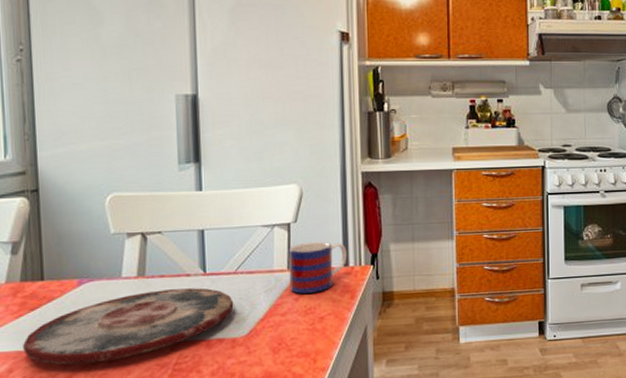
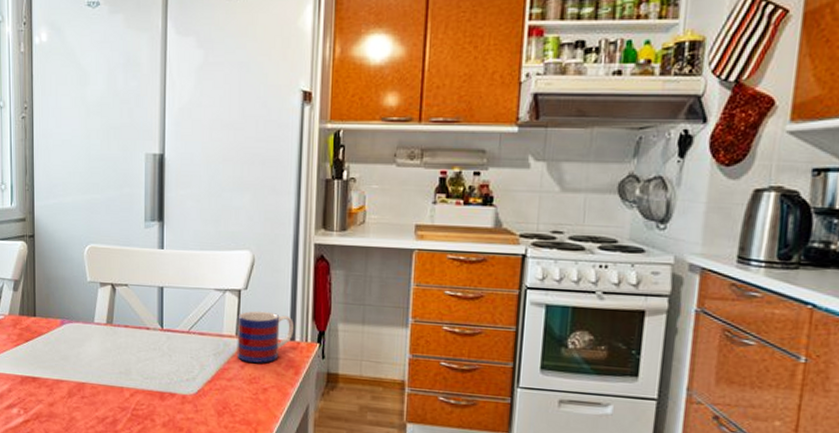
plate: present [23,288,234,365] -> none [19,338,186,396]

